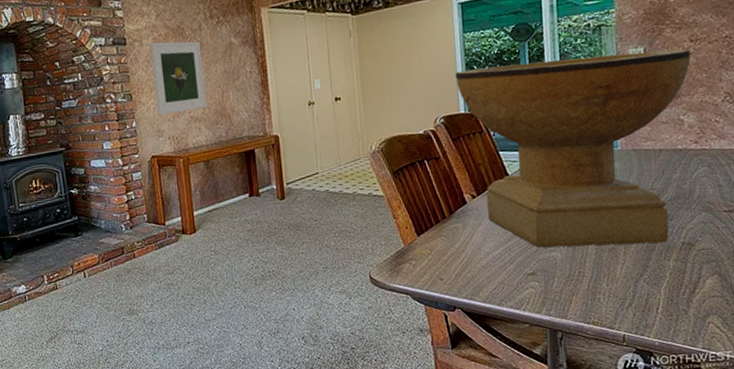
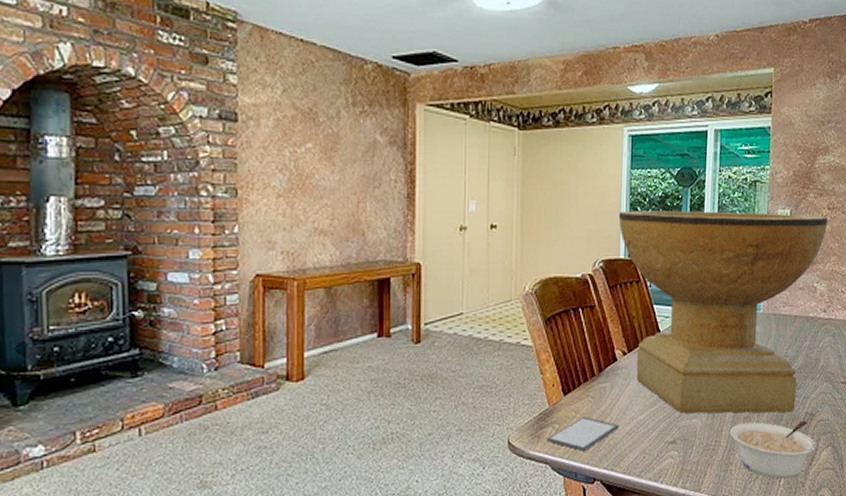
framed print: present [149,41,208,115] -> none [269,125,337,222]
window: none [405,253,475,283] -> present [546,417,620,451]
legume: none [594,249,699,307] -> present [730,420,817,479]

